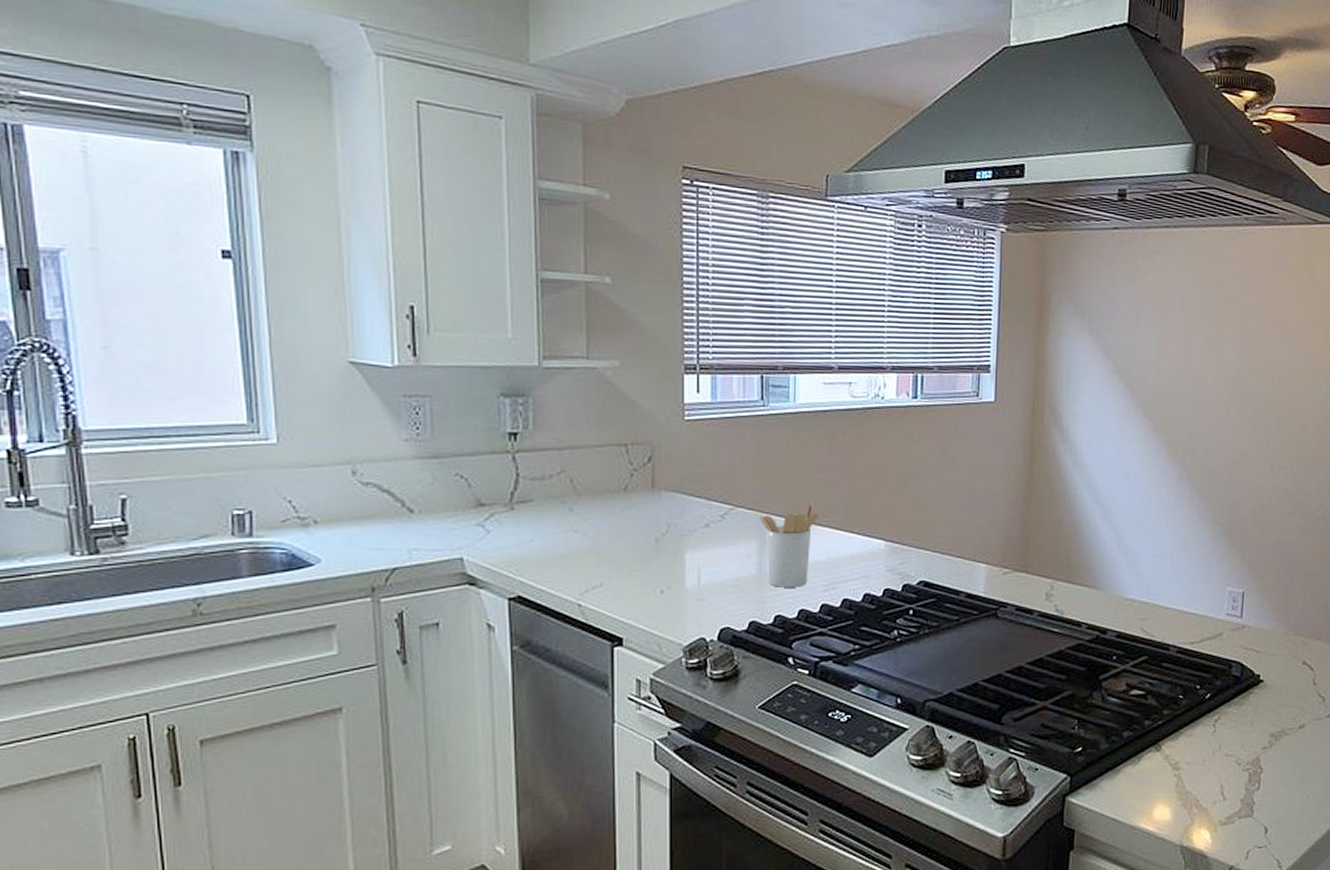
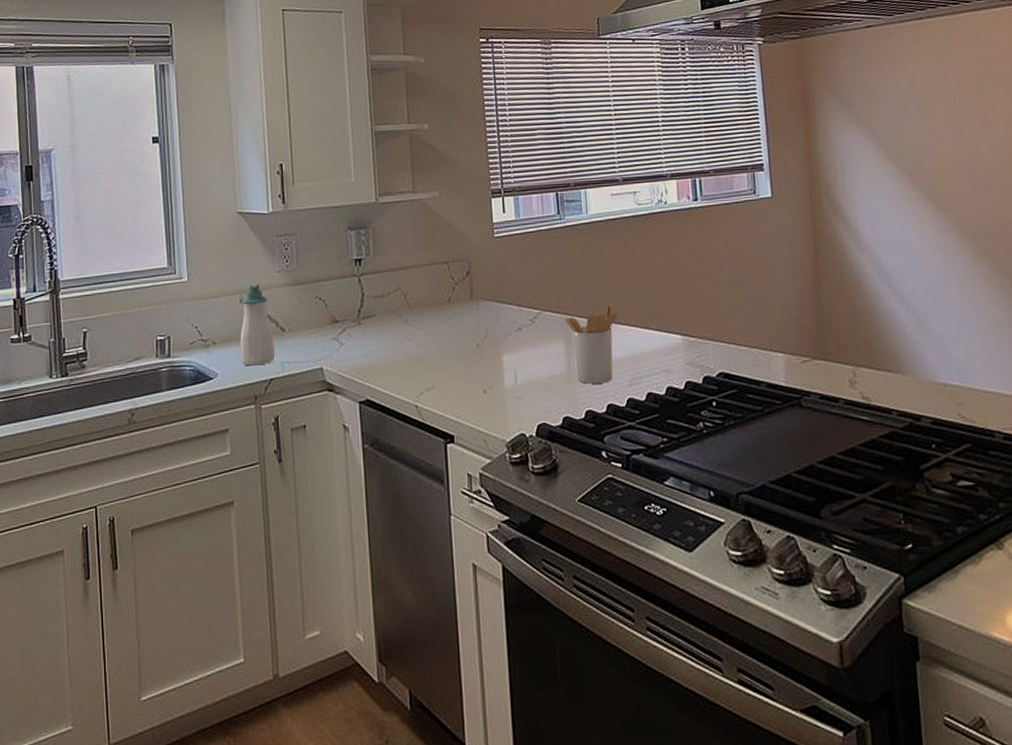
soap bottle: none [352,454,401,552] -> present [240,284,276,366]

